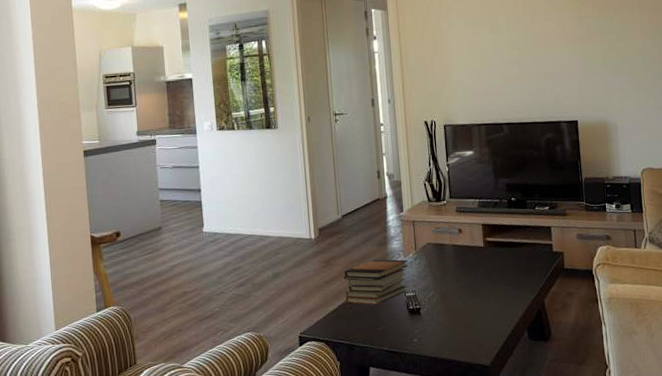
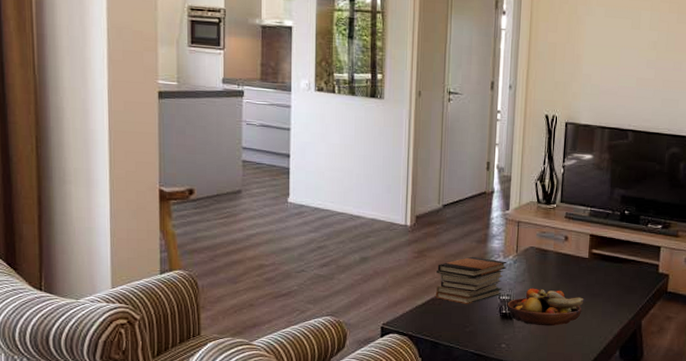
fruit bowl: none [413,281,487,317] -> present [507,288,585,326]

